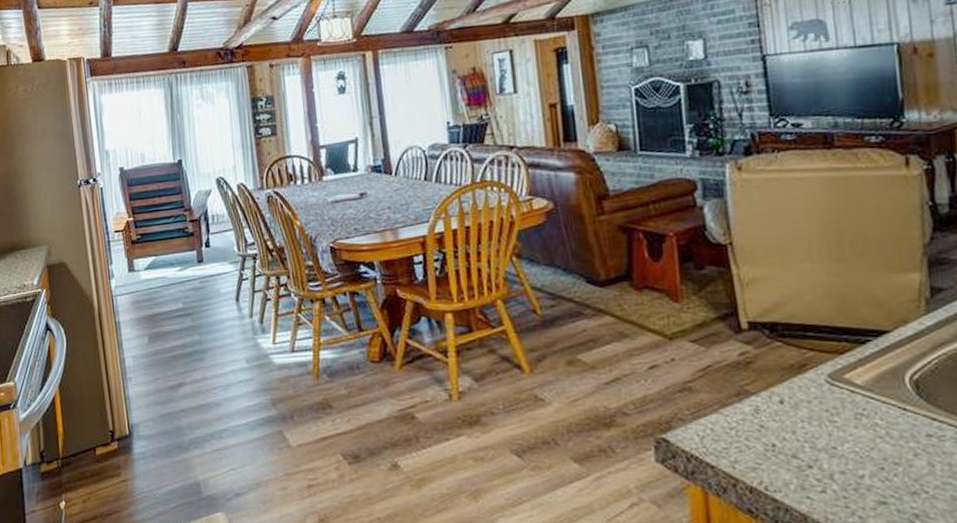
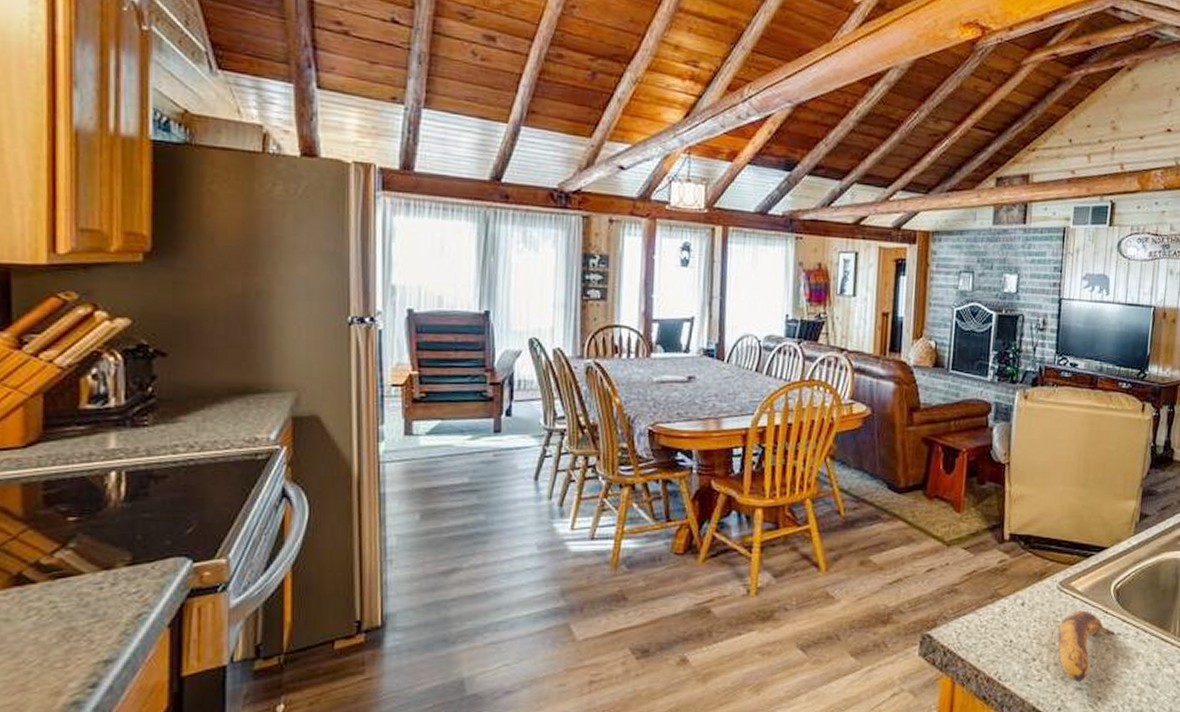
banana: none [837,407,924,494] -> present [1057,610,1115,681]

